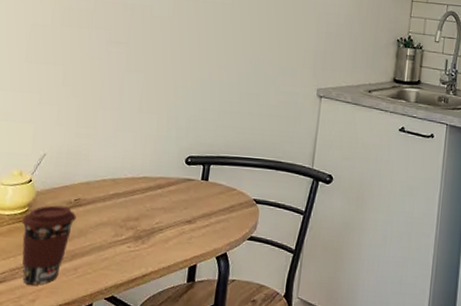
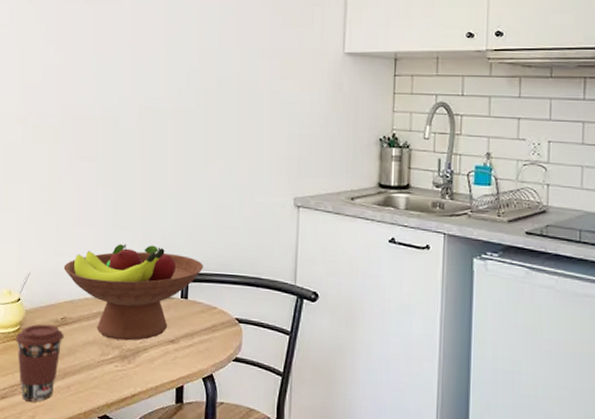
fruit bowl: none [82,126,226,222] -> present [63,243,203,341]

